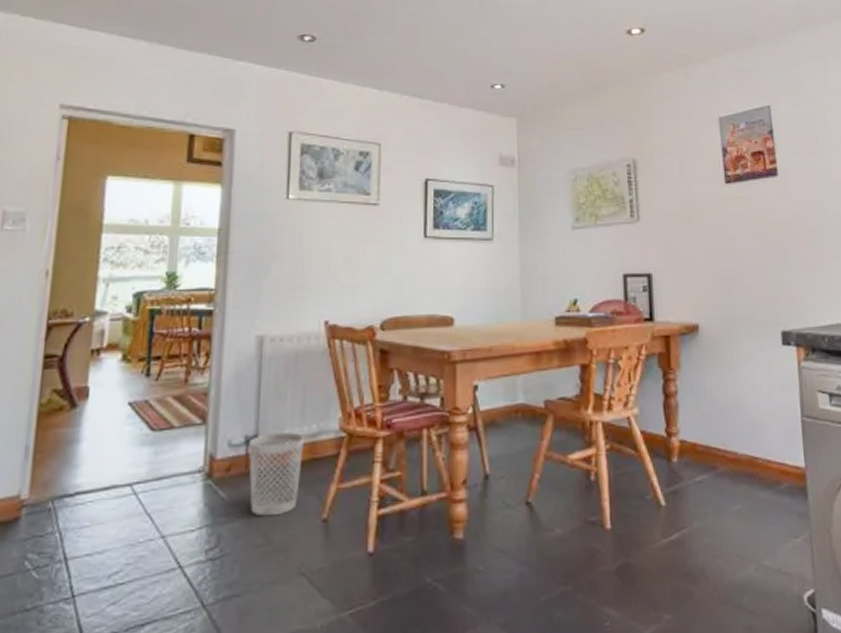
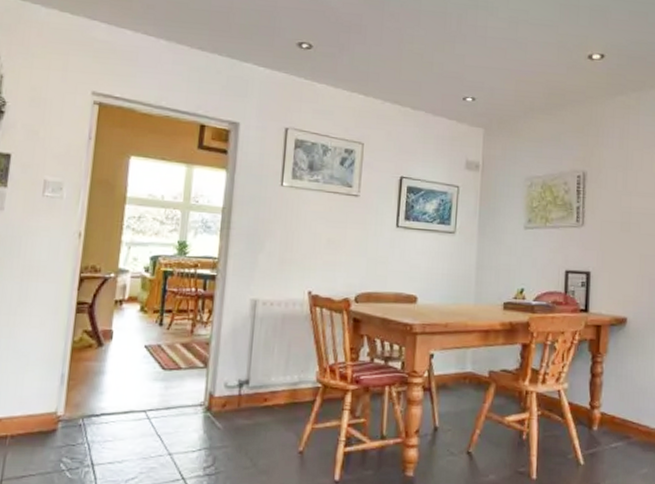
wastebasket: present [249,433,304,517] -> none [241,379,287,446]

